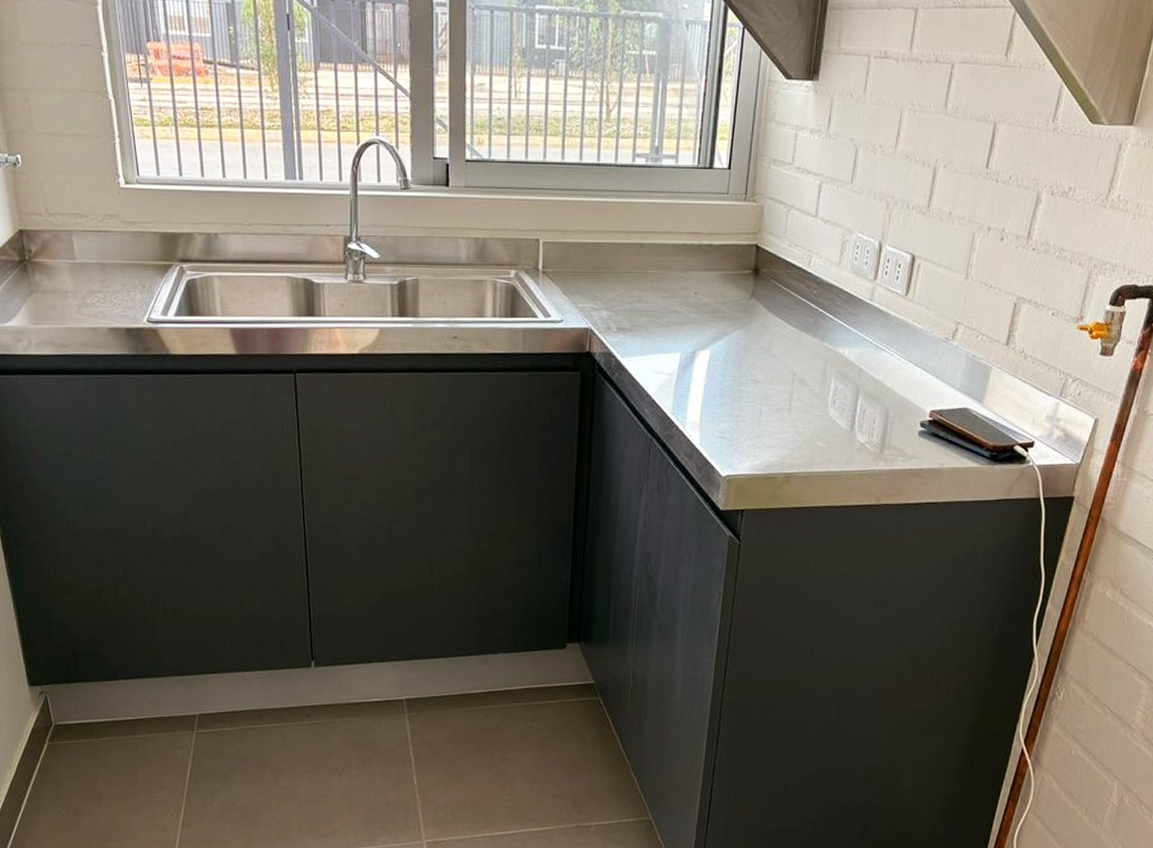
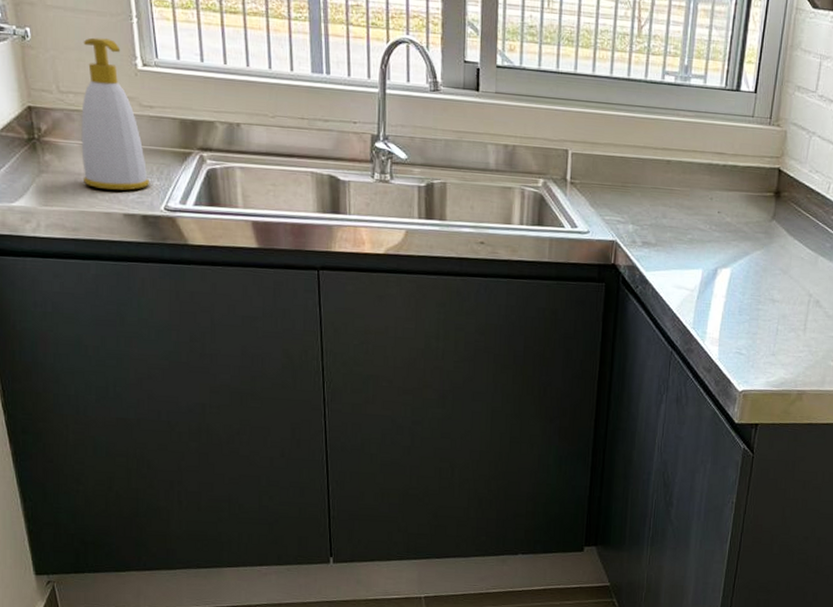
soap bottle: none [68,160,132,306] -> present [81,37,149,191]

